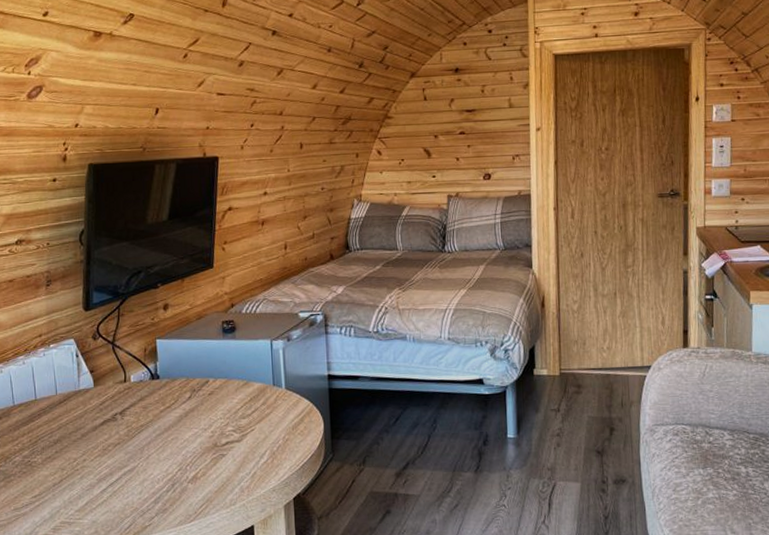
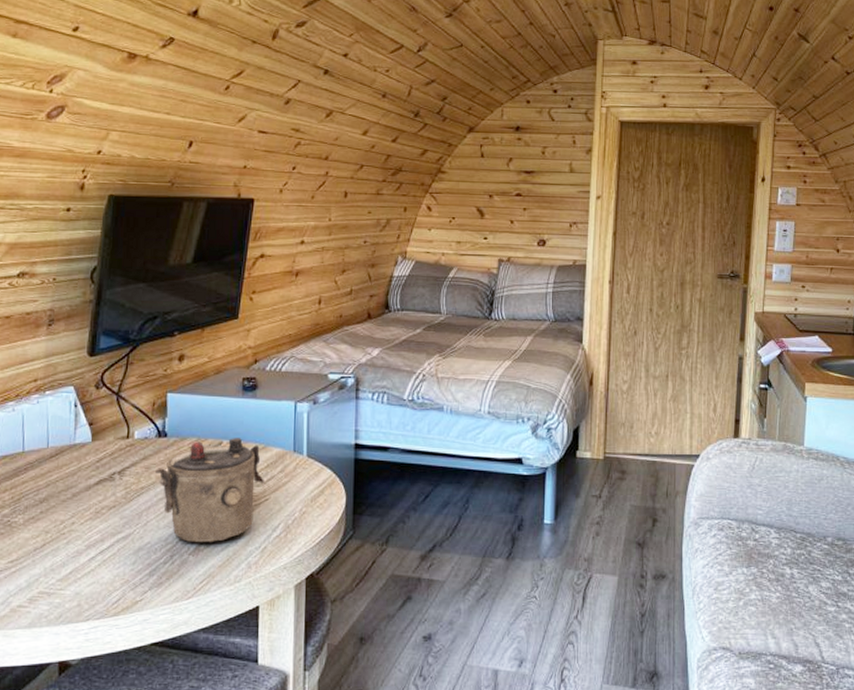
teapot: none [152,375,249,472] -> present [155,437,264,543]

